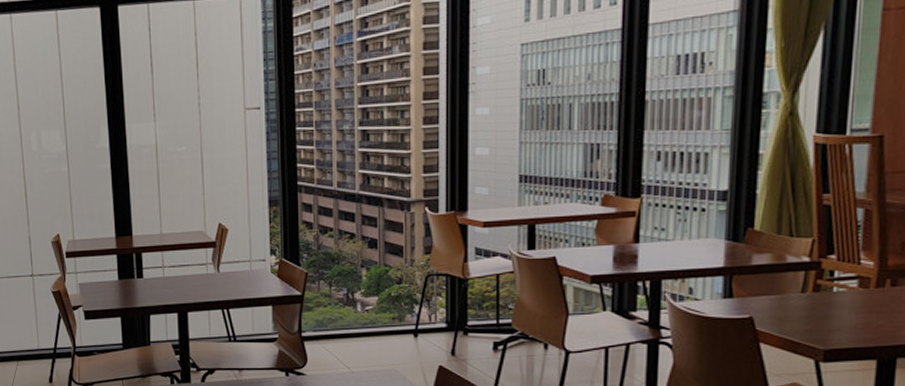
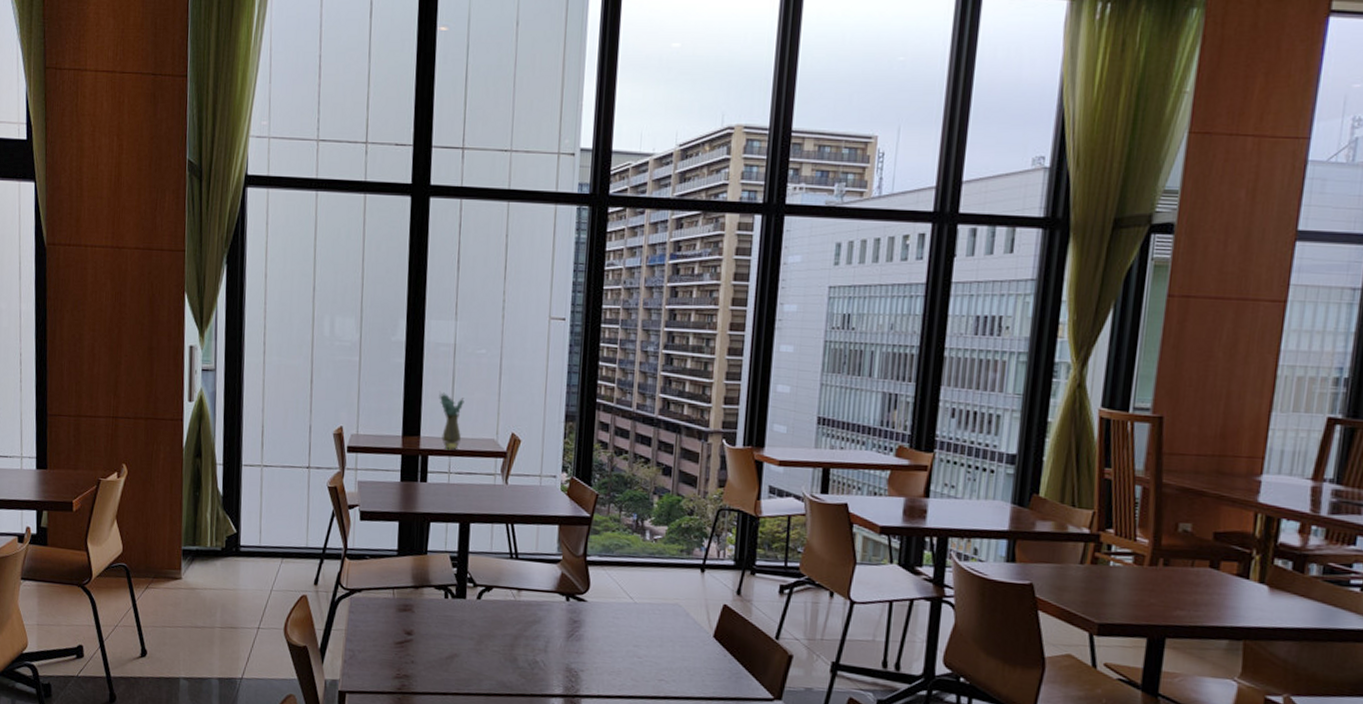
vase: none [146,192,172,245] -> present [439,392,465,449]

